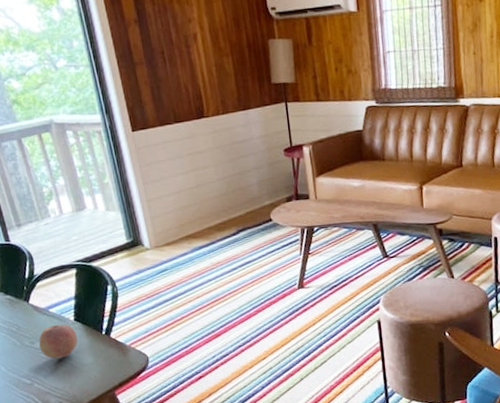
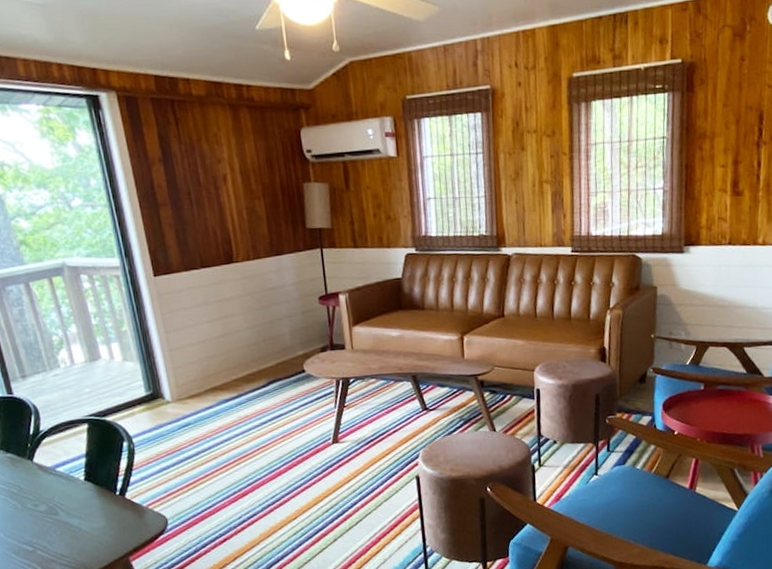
fruit: present [39,324,78,359] -> none [43,484,88,523]

